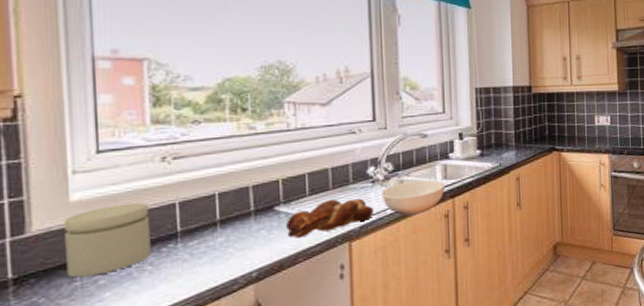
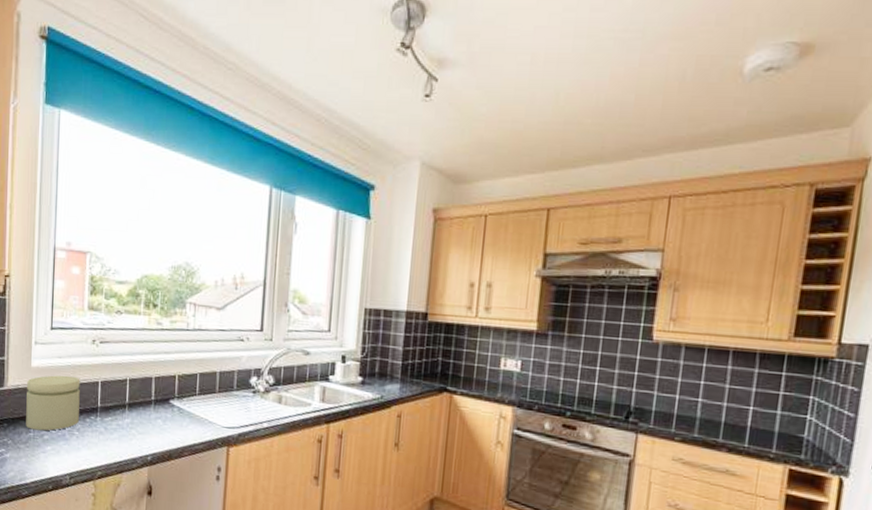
bread loaf: present [286,198,374,238] -> none [177,402,252,434]
bowl: present [381,179,445,216] -> none [260,397,322,434]

